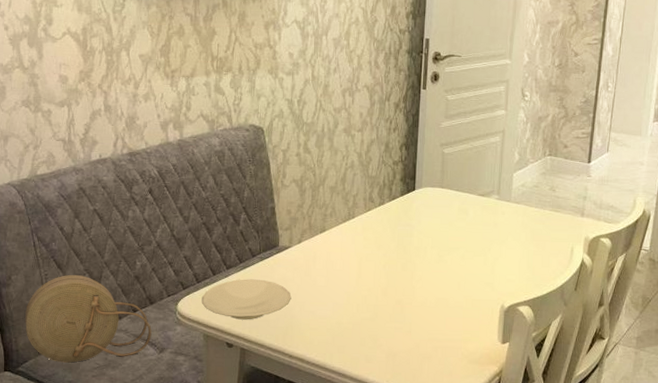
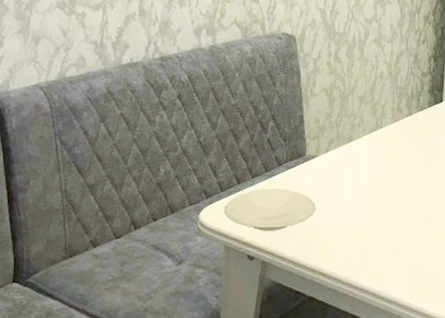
handbag: present [25,274,152,363] -> none [39,180,171,274]

